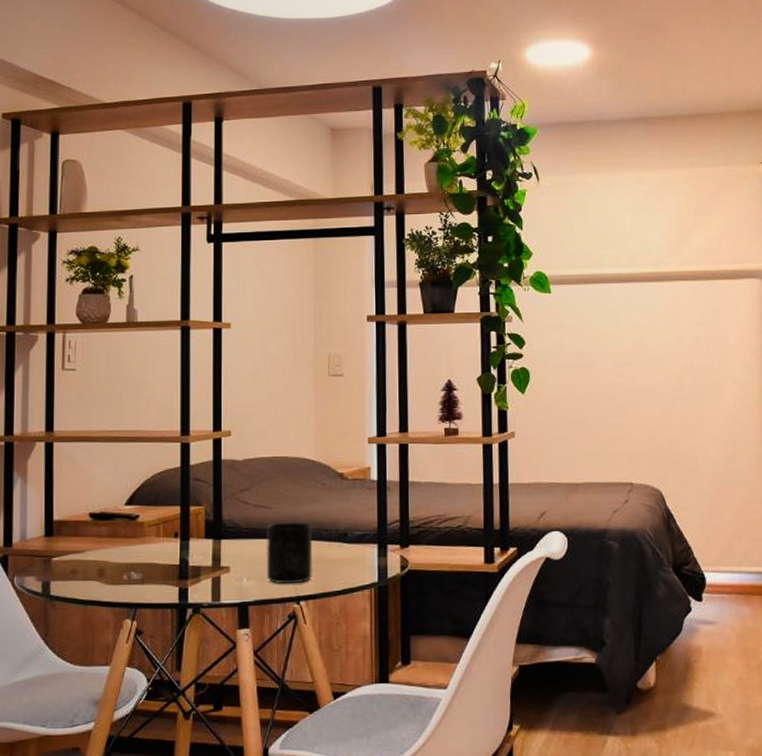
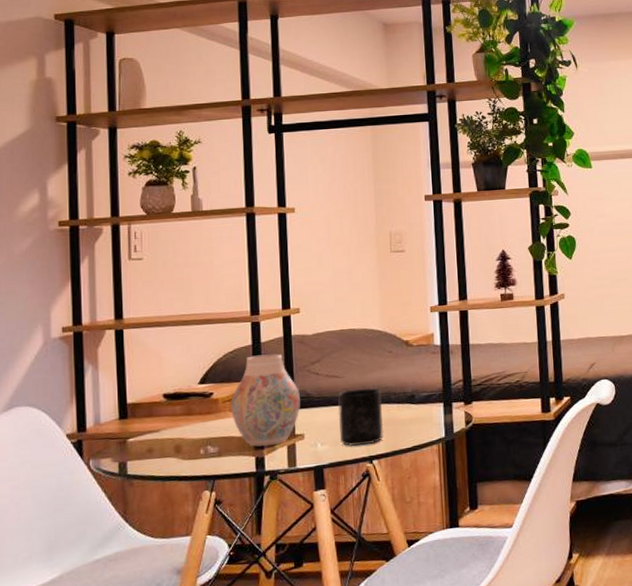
vase: none [156,478,227,576] -> present [231,353,300,447]

